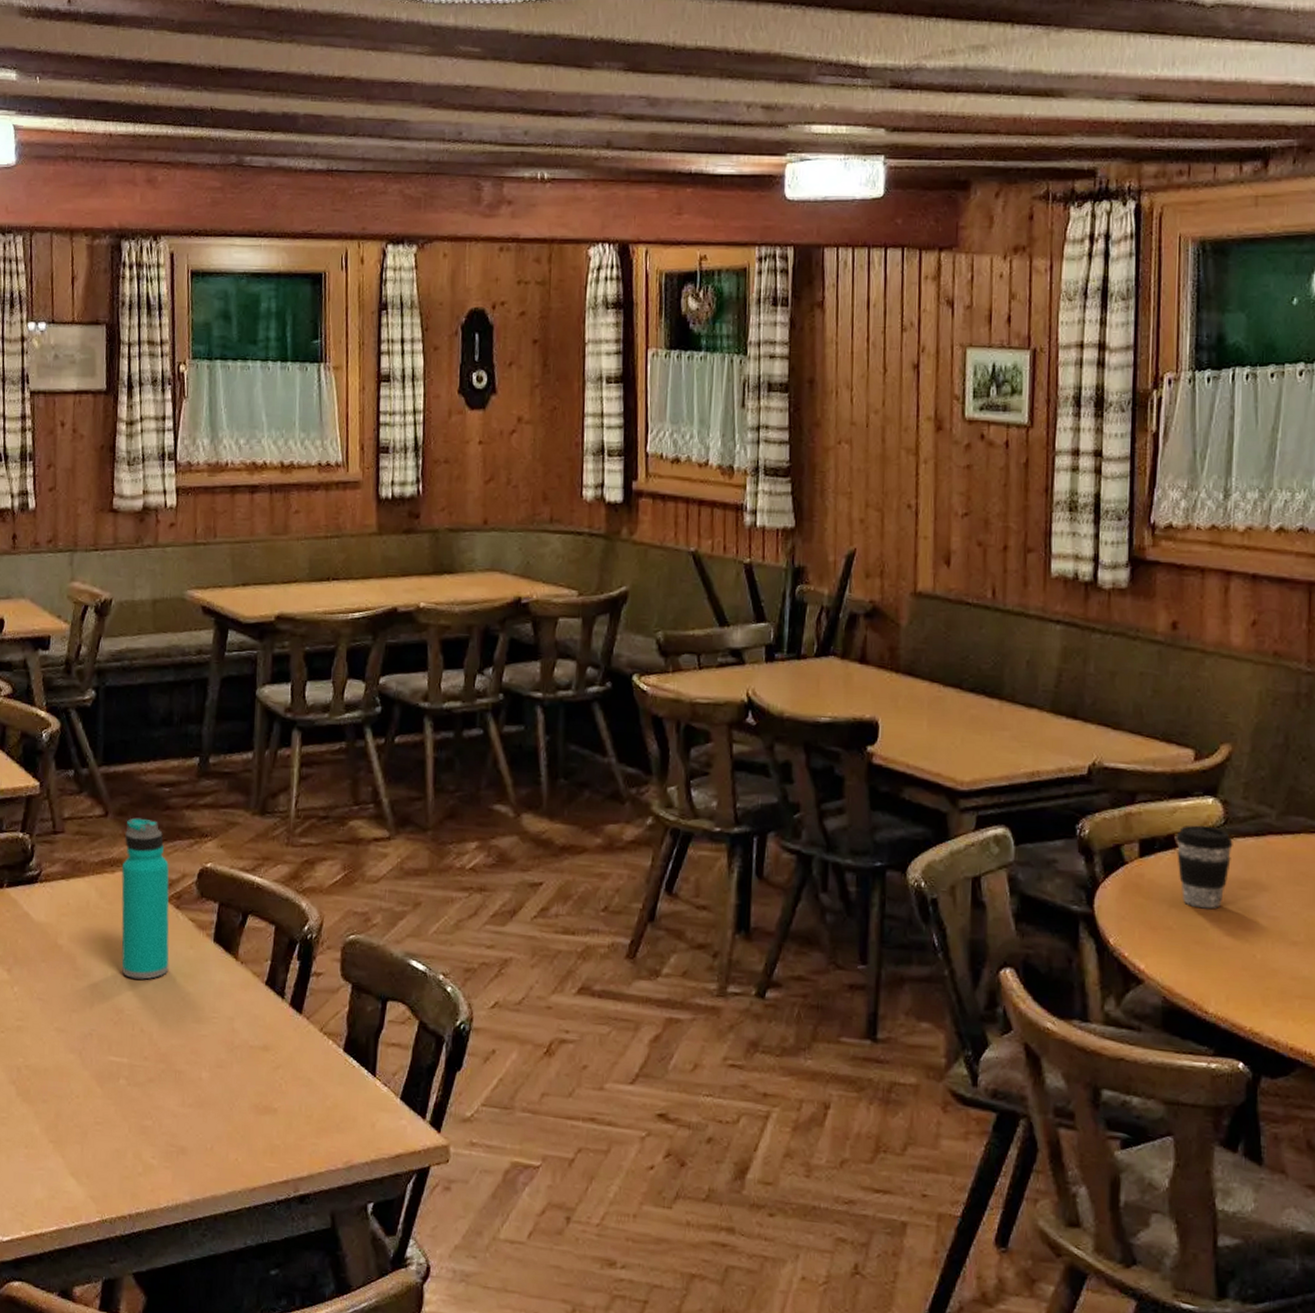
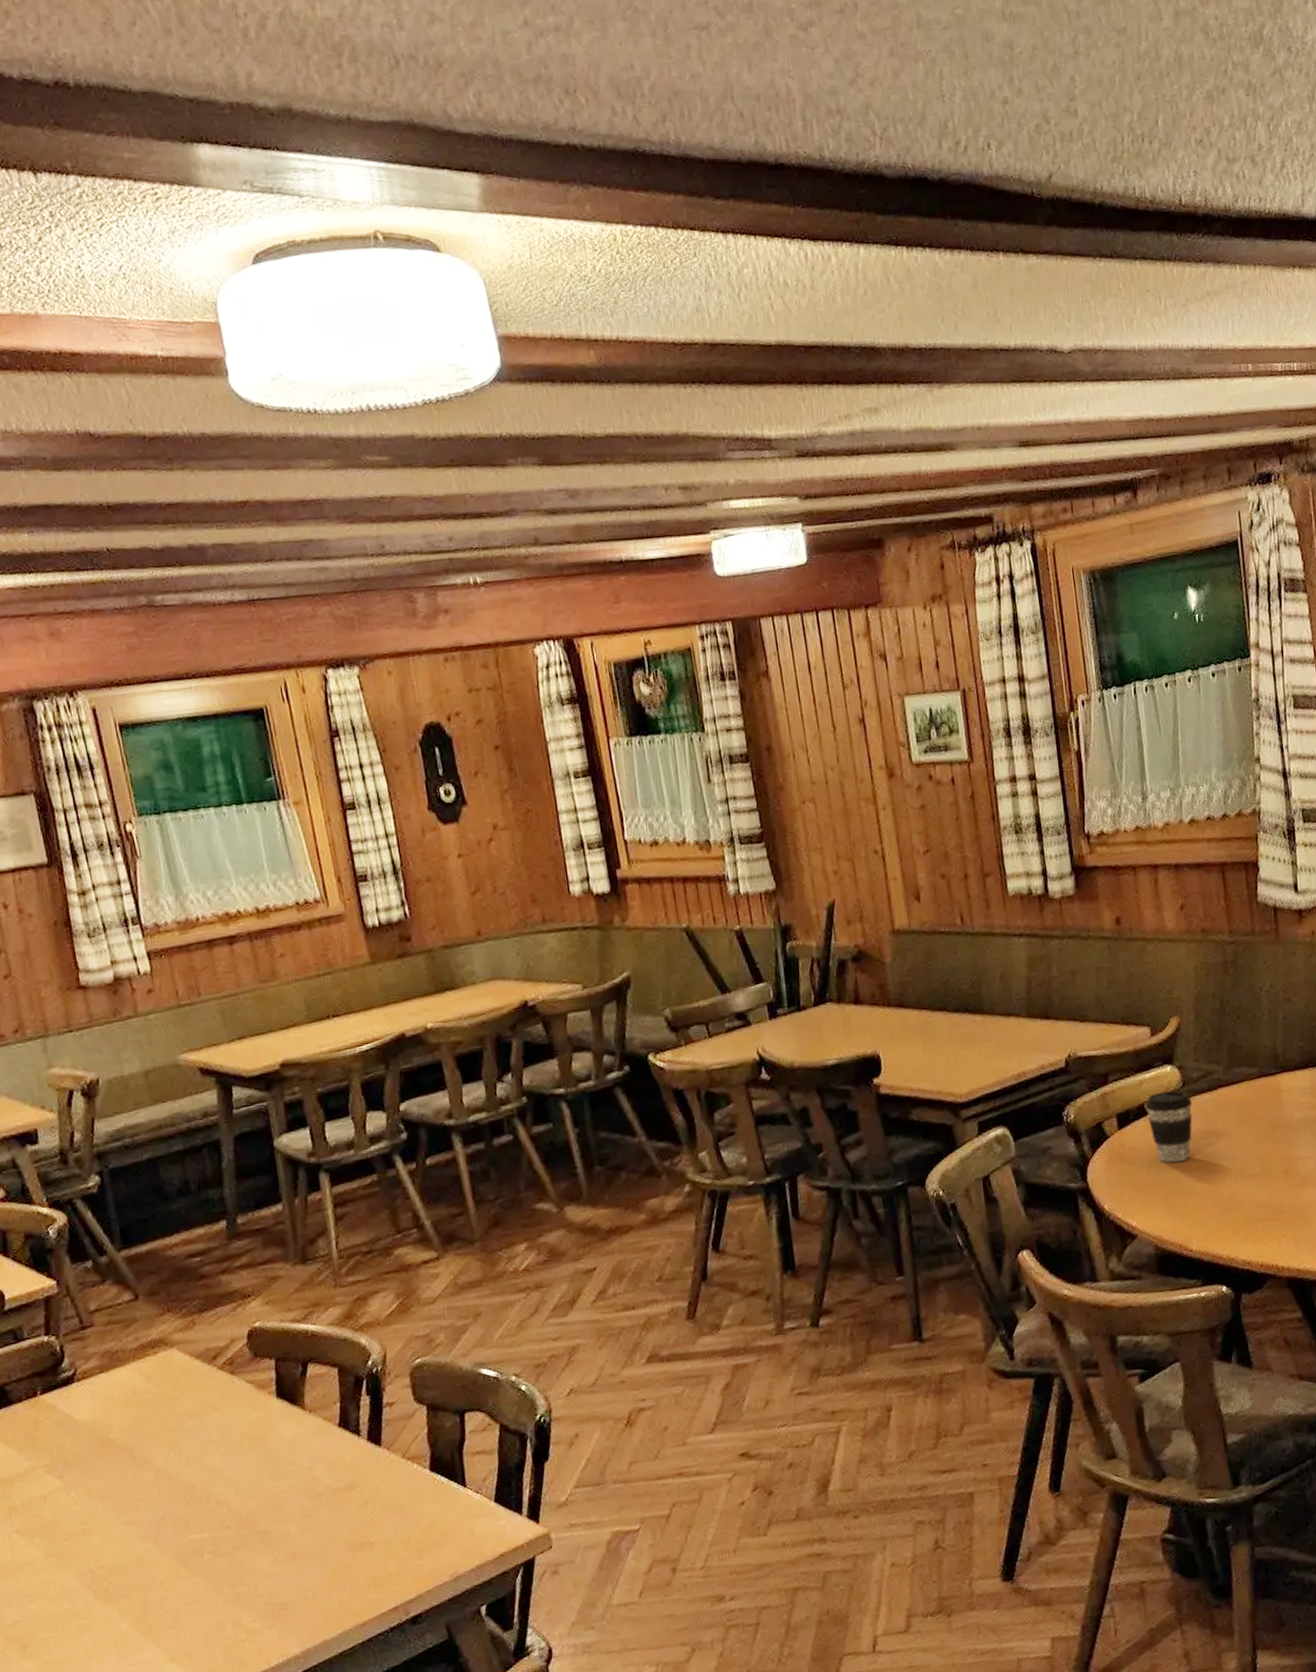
water bottle: present [121,817,169,980] -> none [161,1292,235,1454]

